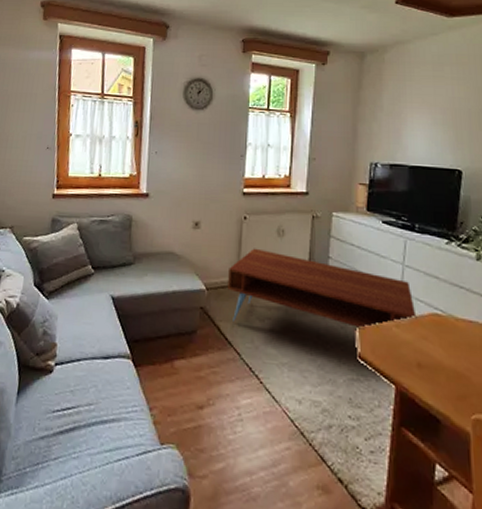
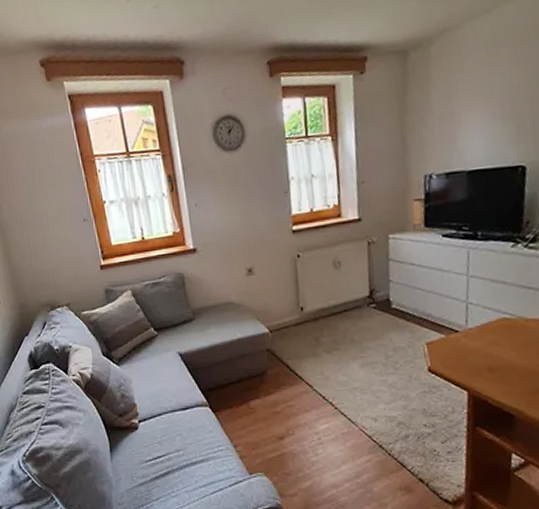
coffee table: present [228,248,417,330] -> none [289,284,485,359]

